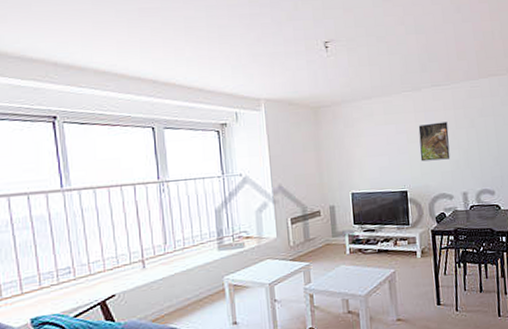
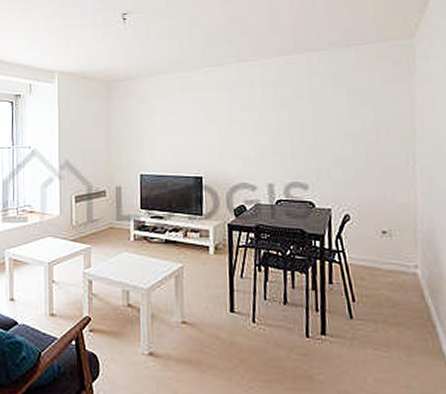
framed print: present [418,122,451,162] -> none [219,102,255,145]

